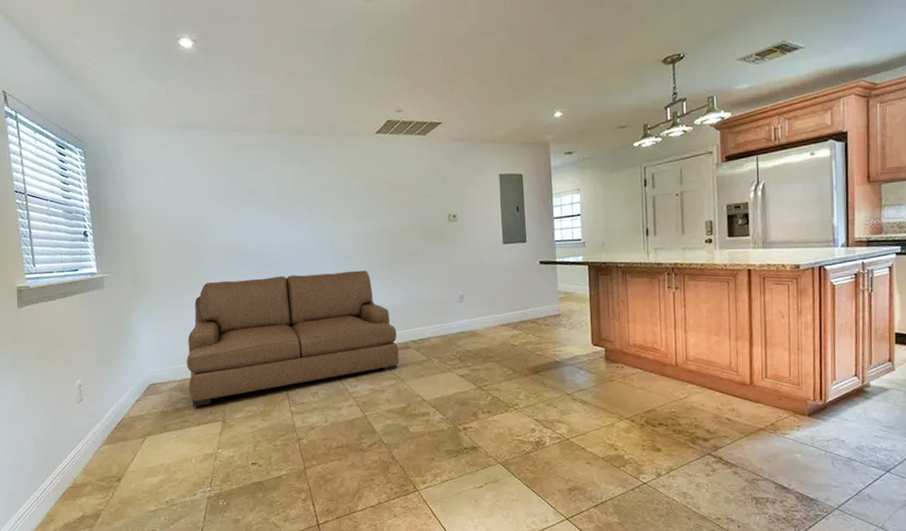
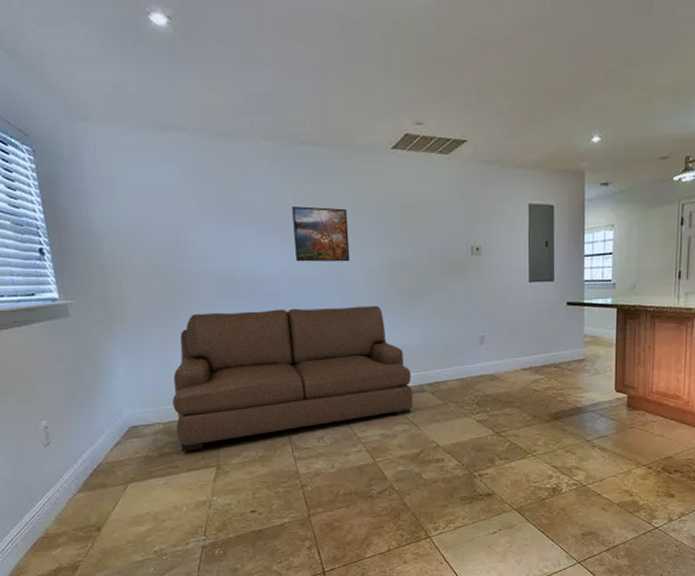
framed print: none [291,186,341,234] -> present [292,206,350,262]

